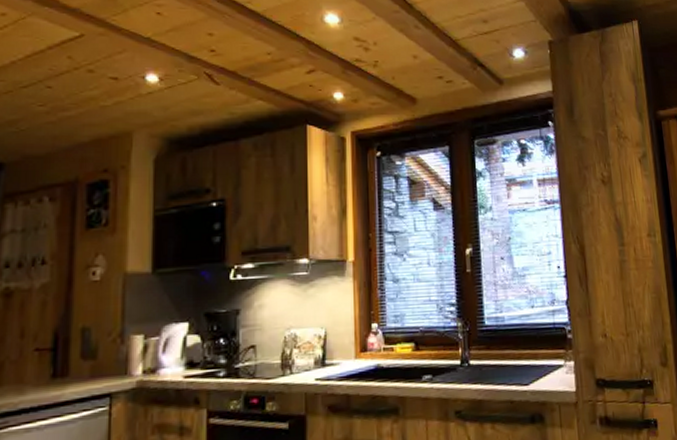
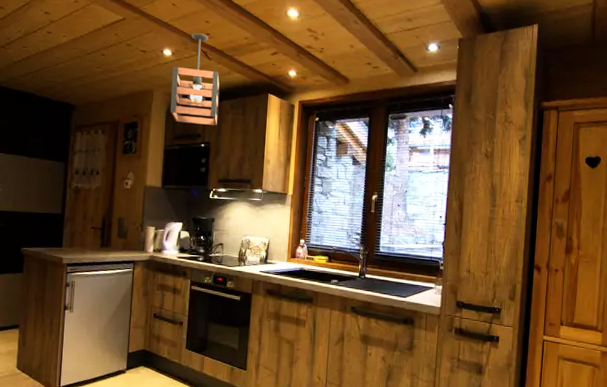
pendant light: none [159,50,235,176] -> present [169,33,220,126]

